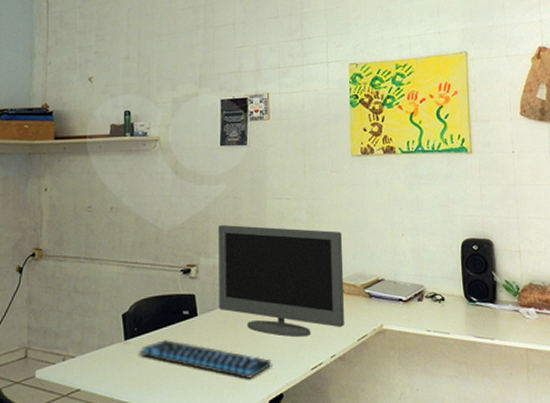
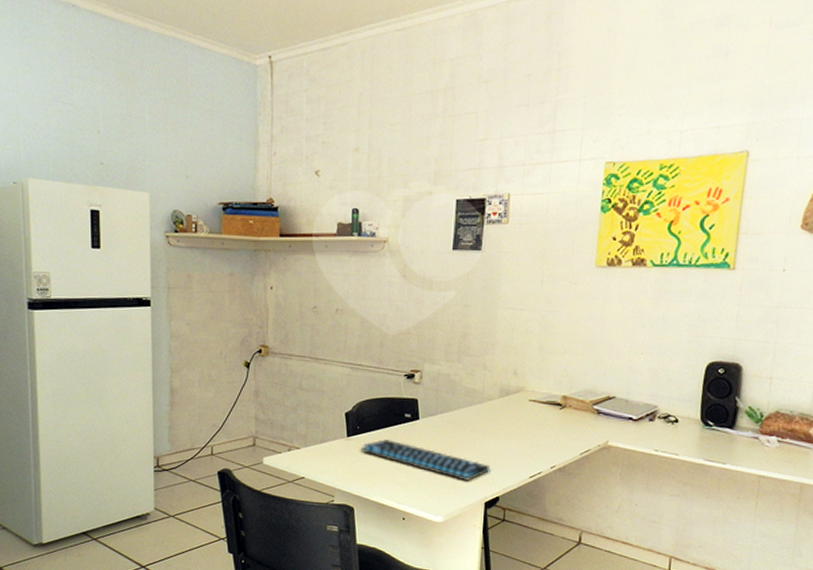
monitor: present [218,225,344,337] -> none [441,333,575,446]

